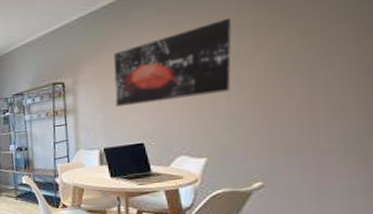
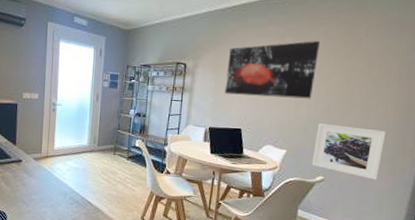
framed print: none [243,110,346,176] -> present [312,123,386,180]

